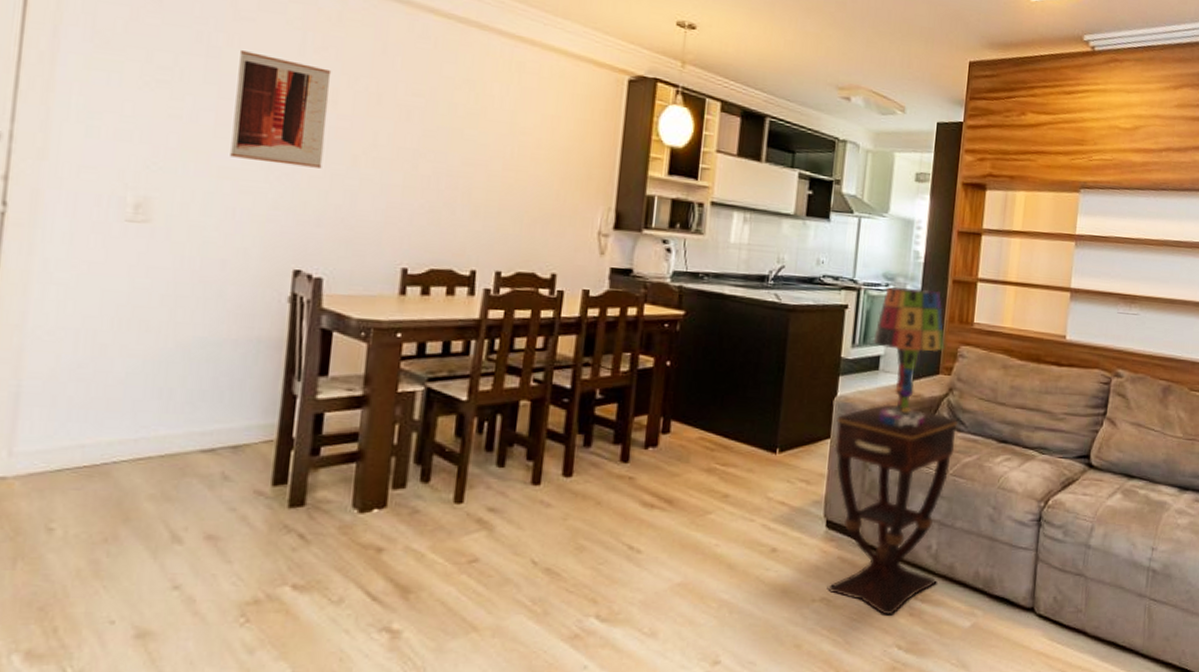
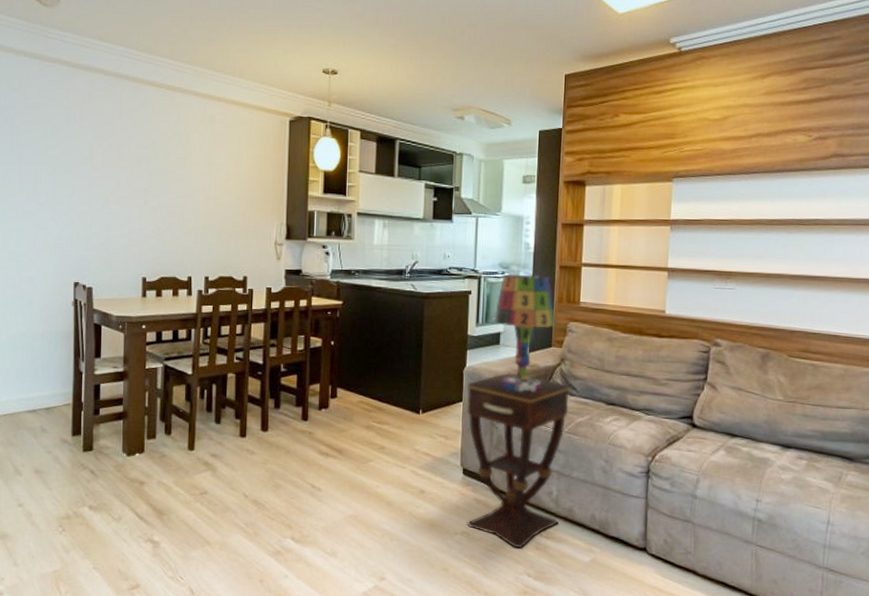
wall art: present [230,51,332,168] -> none [30,127,88,208]

